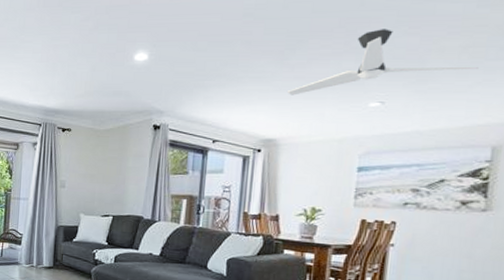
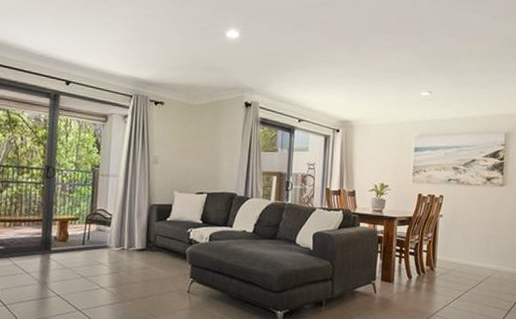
ceiling fan: present [288,29,479,95] -> none [360,29,494,82]

